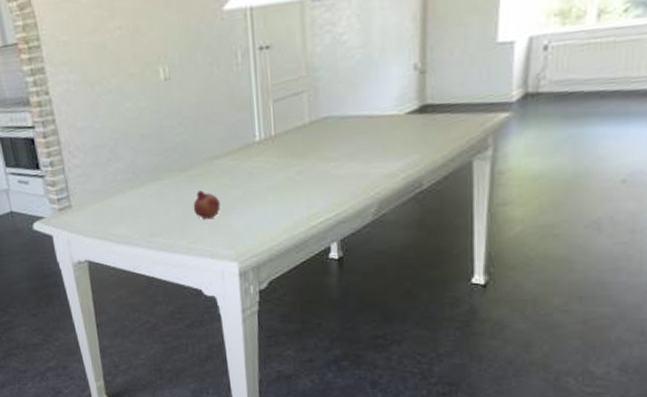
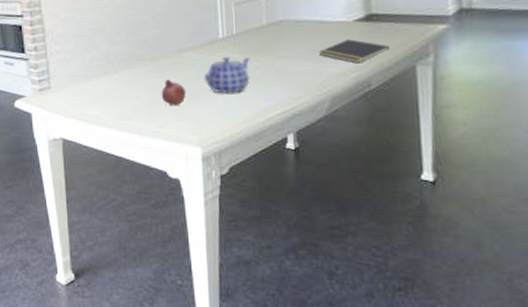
teapot: none [240,161,291,203] -> present [204,57,250,94]
notepad: none [365,134,445,162] -> present [318,39,390,64]

